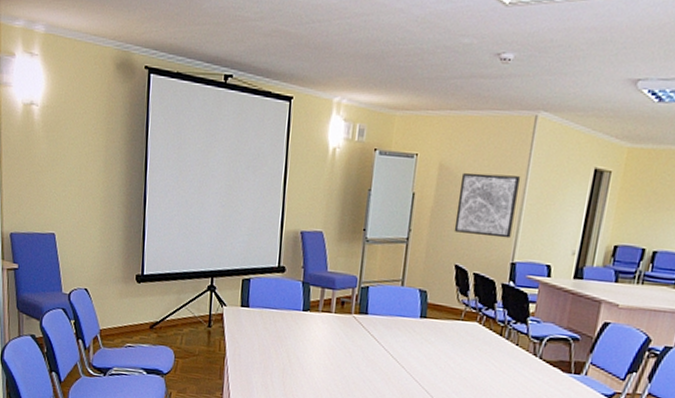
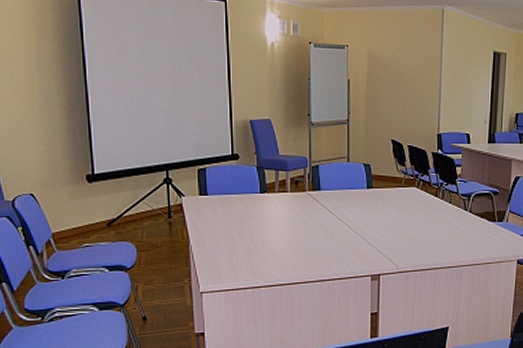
wall art: present [453,172,521,239] -> none [387,59,437,114]

